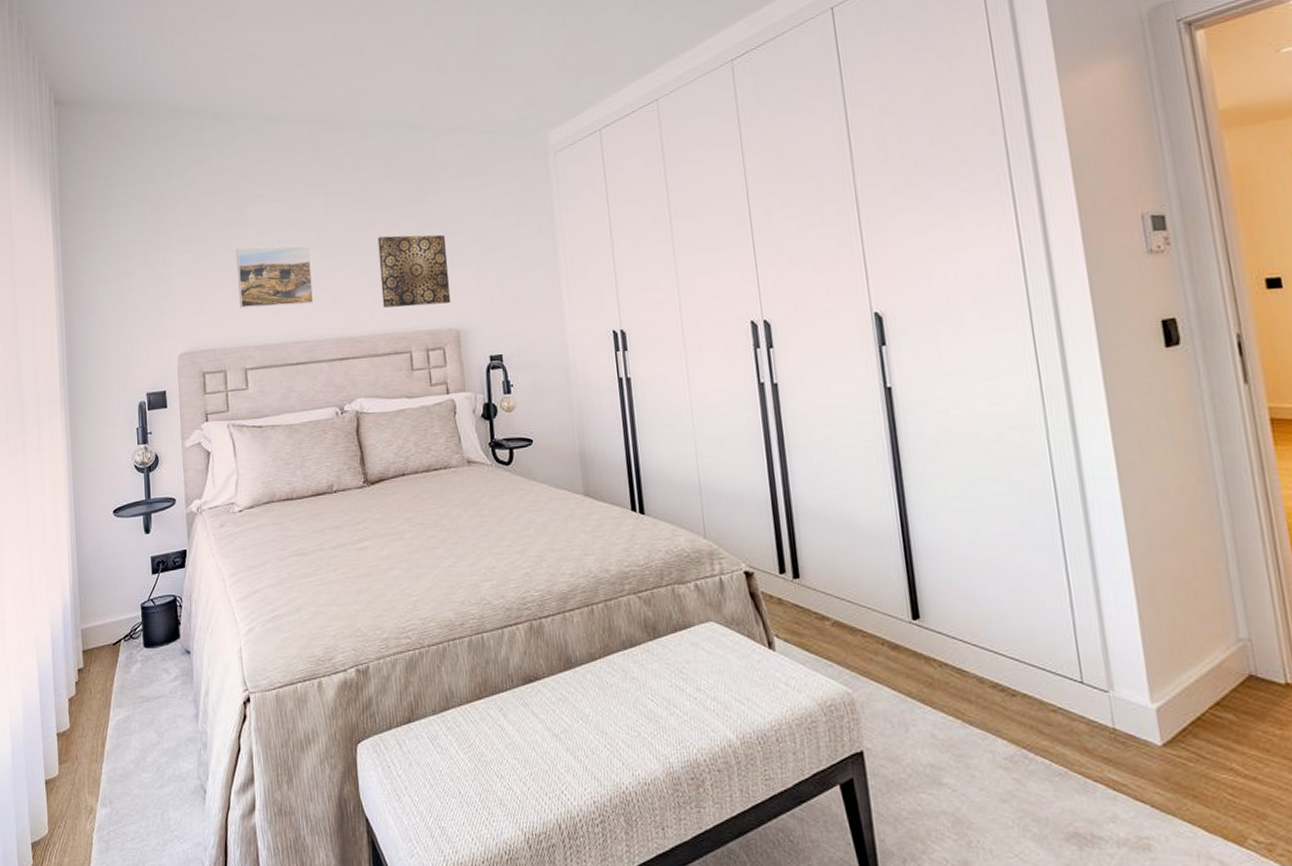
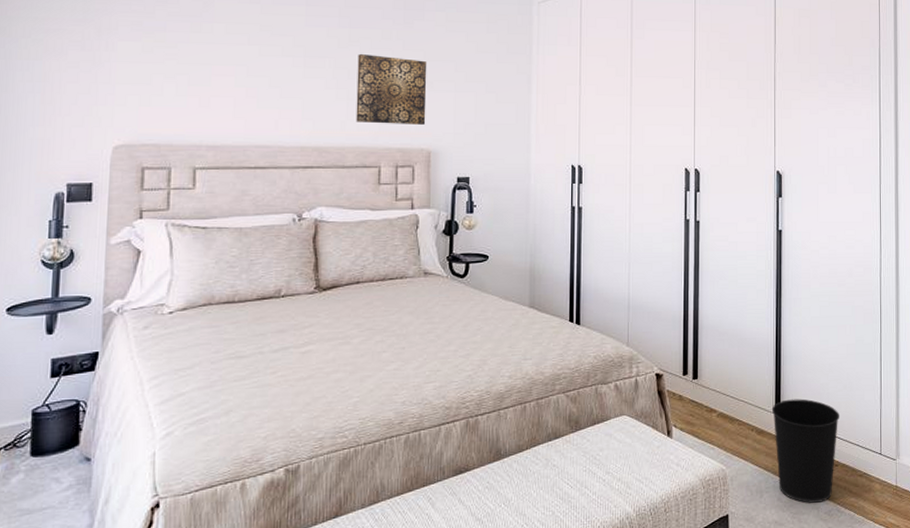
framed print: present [235,245,314,309] -> none [195,44,284,111]
wastebasket: none [906,605,1012,744] -> present [771,399,839,503]

